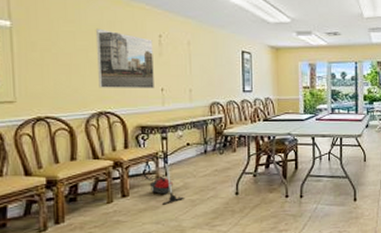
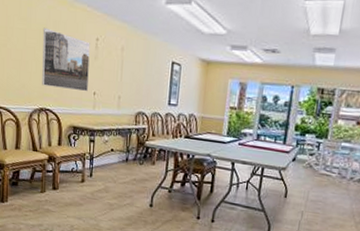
vacuum cleaner: present [143,156,184,205] -> none [71,156,104,204]

